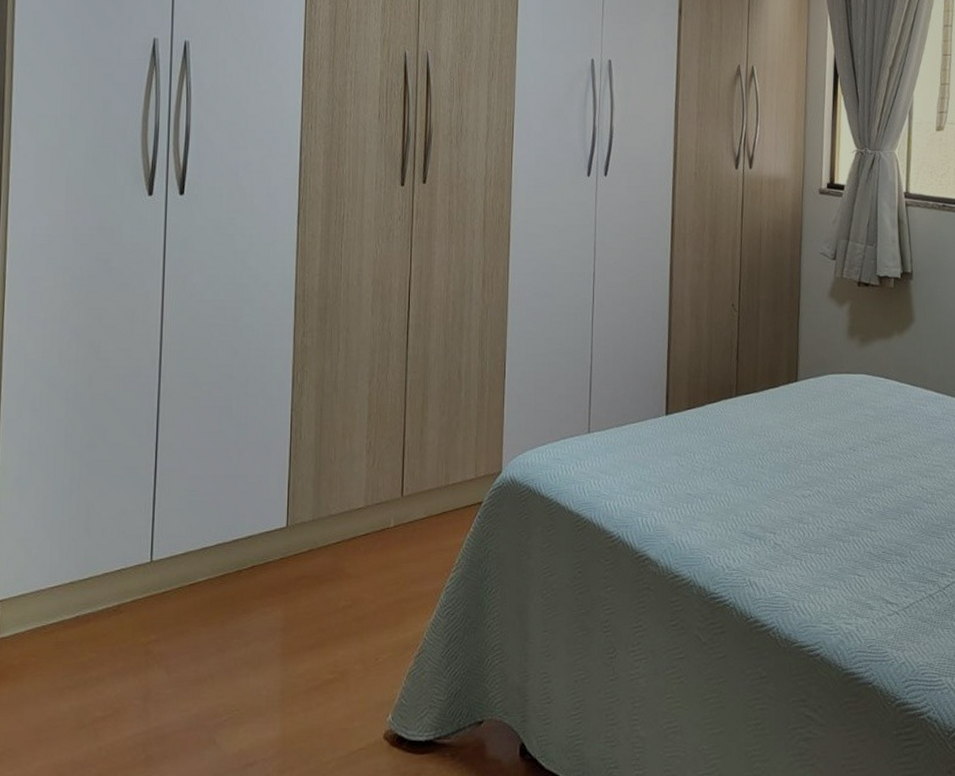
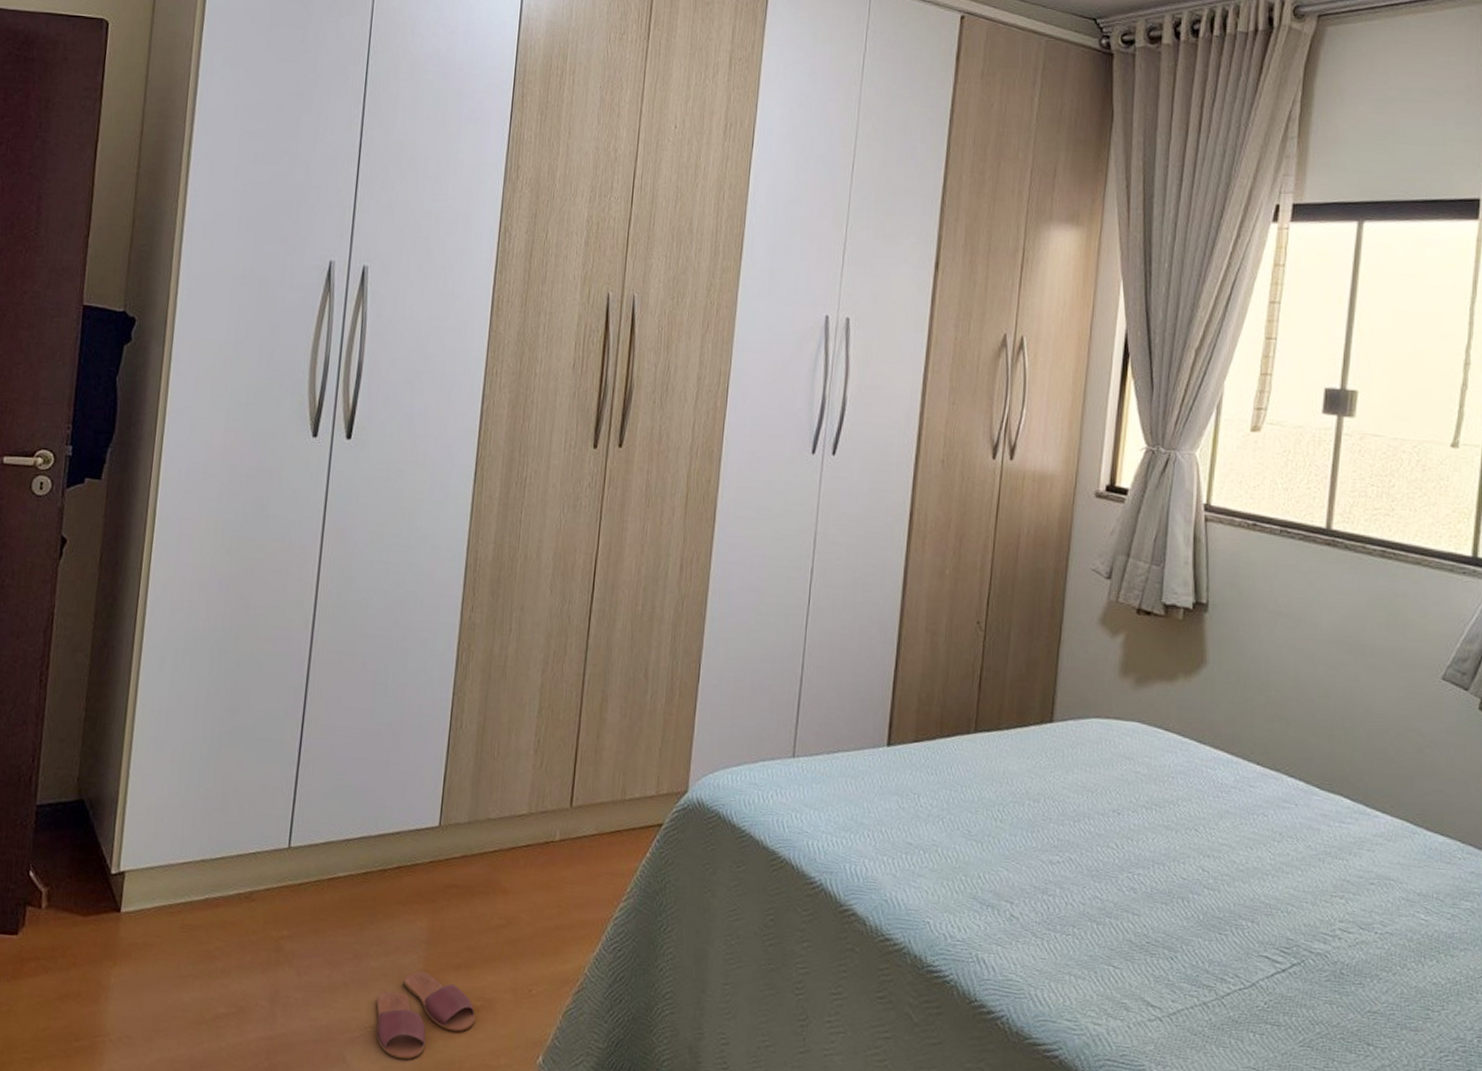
slippers: none [241,655,331,735] -> present [376,971,476,1060]

